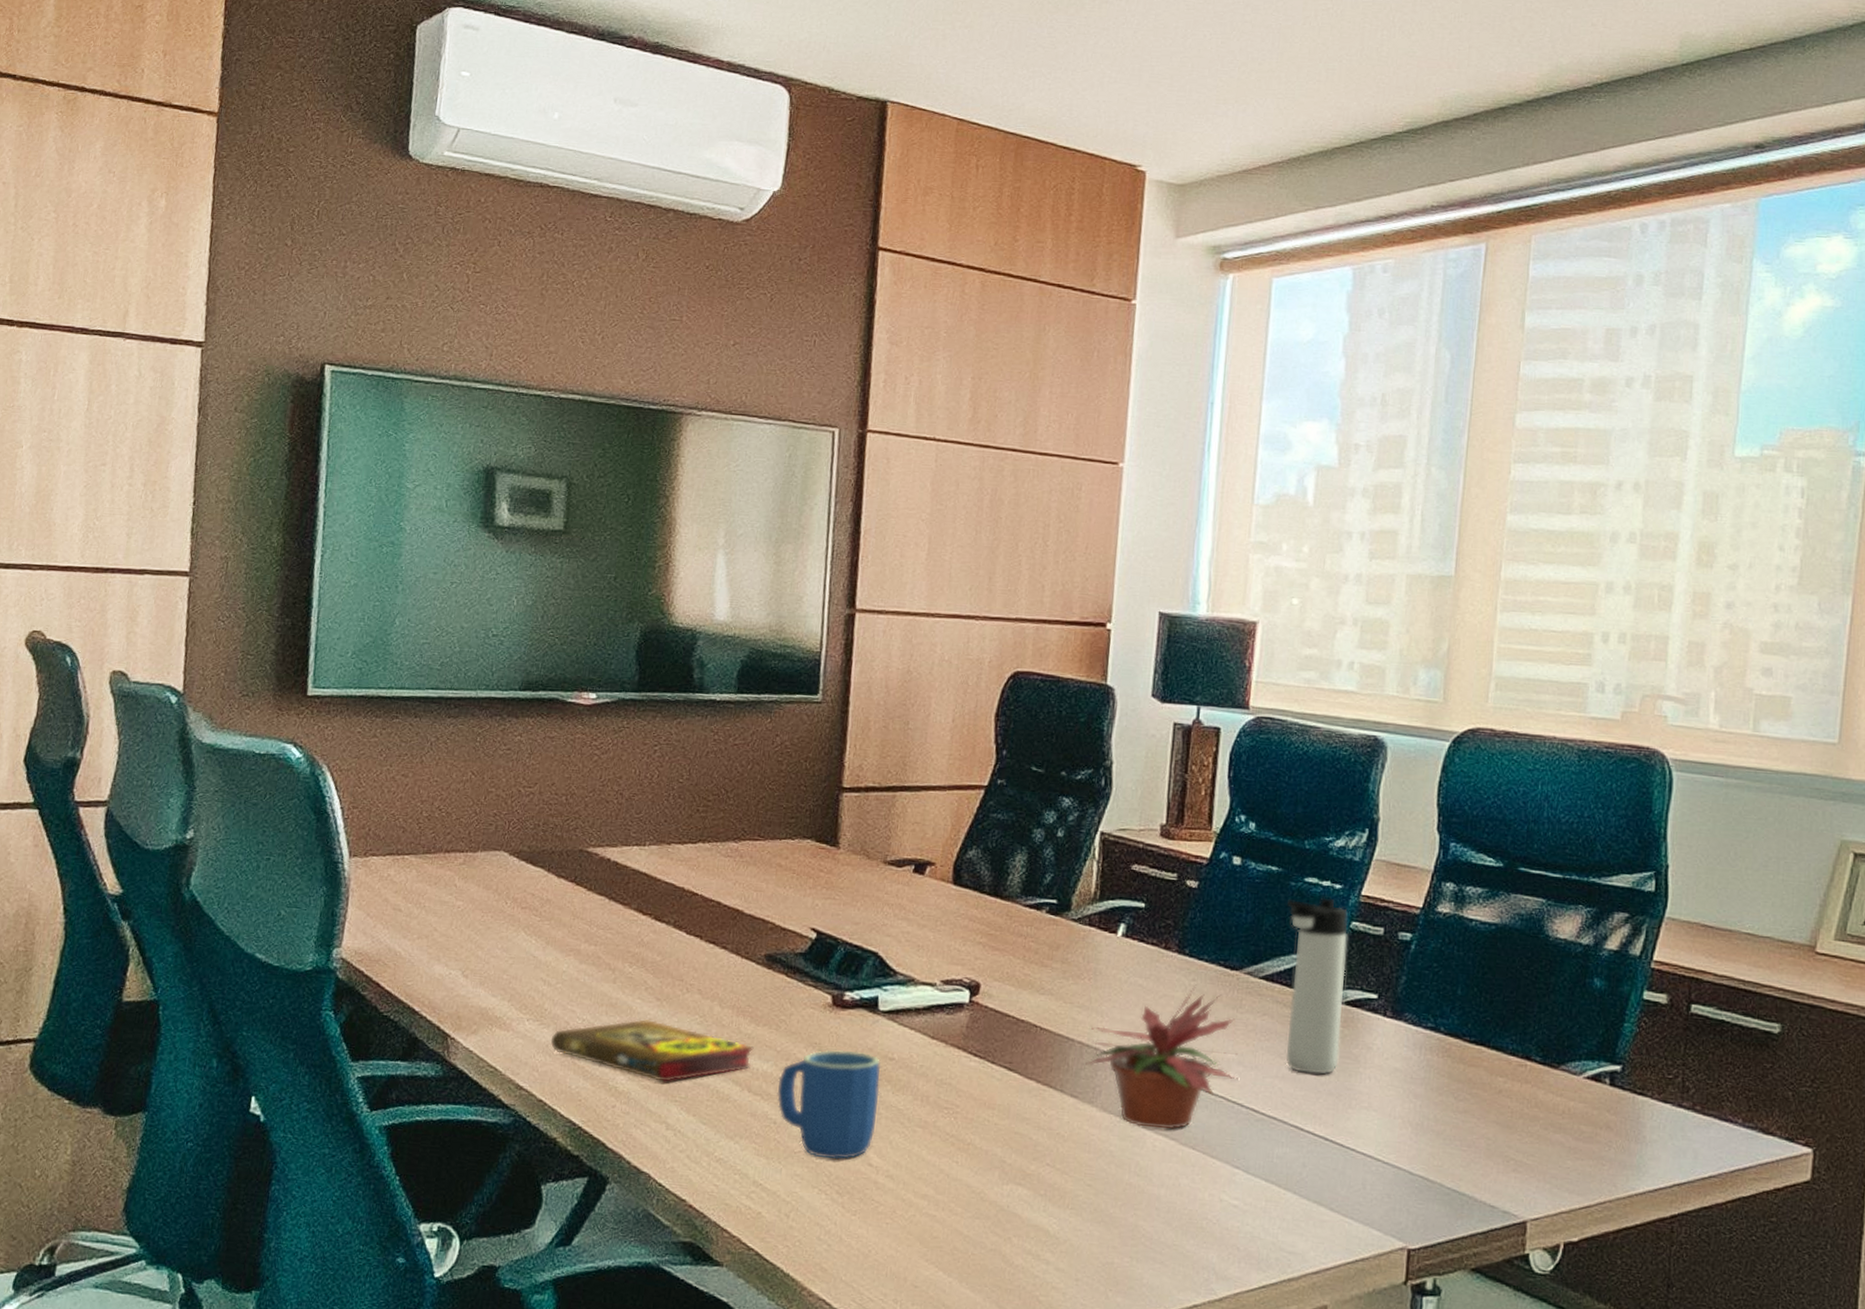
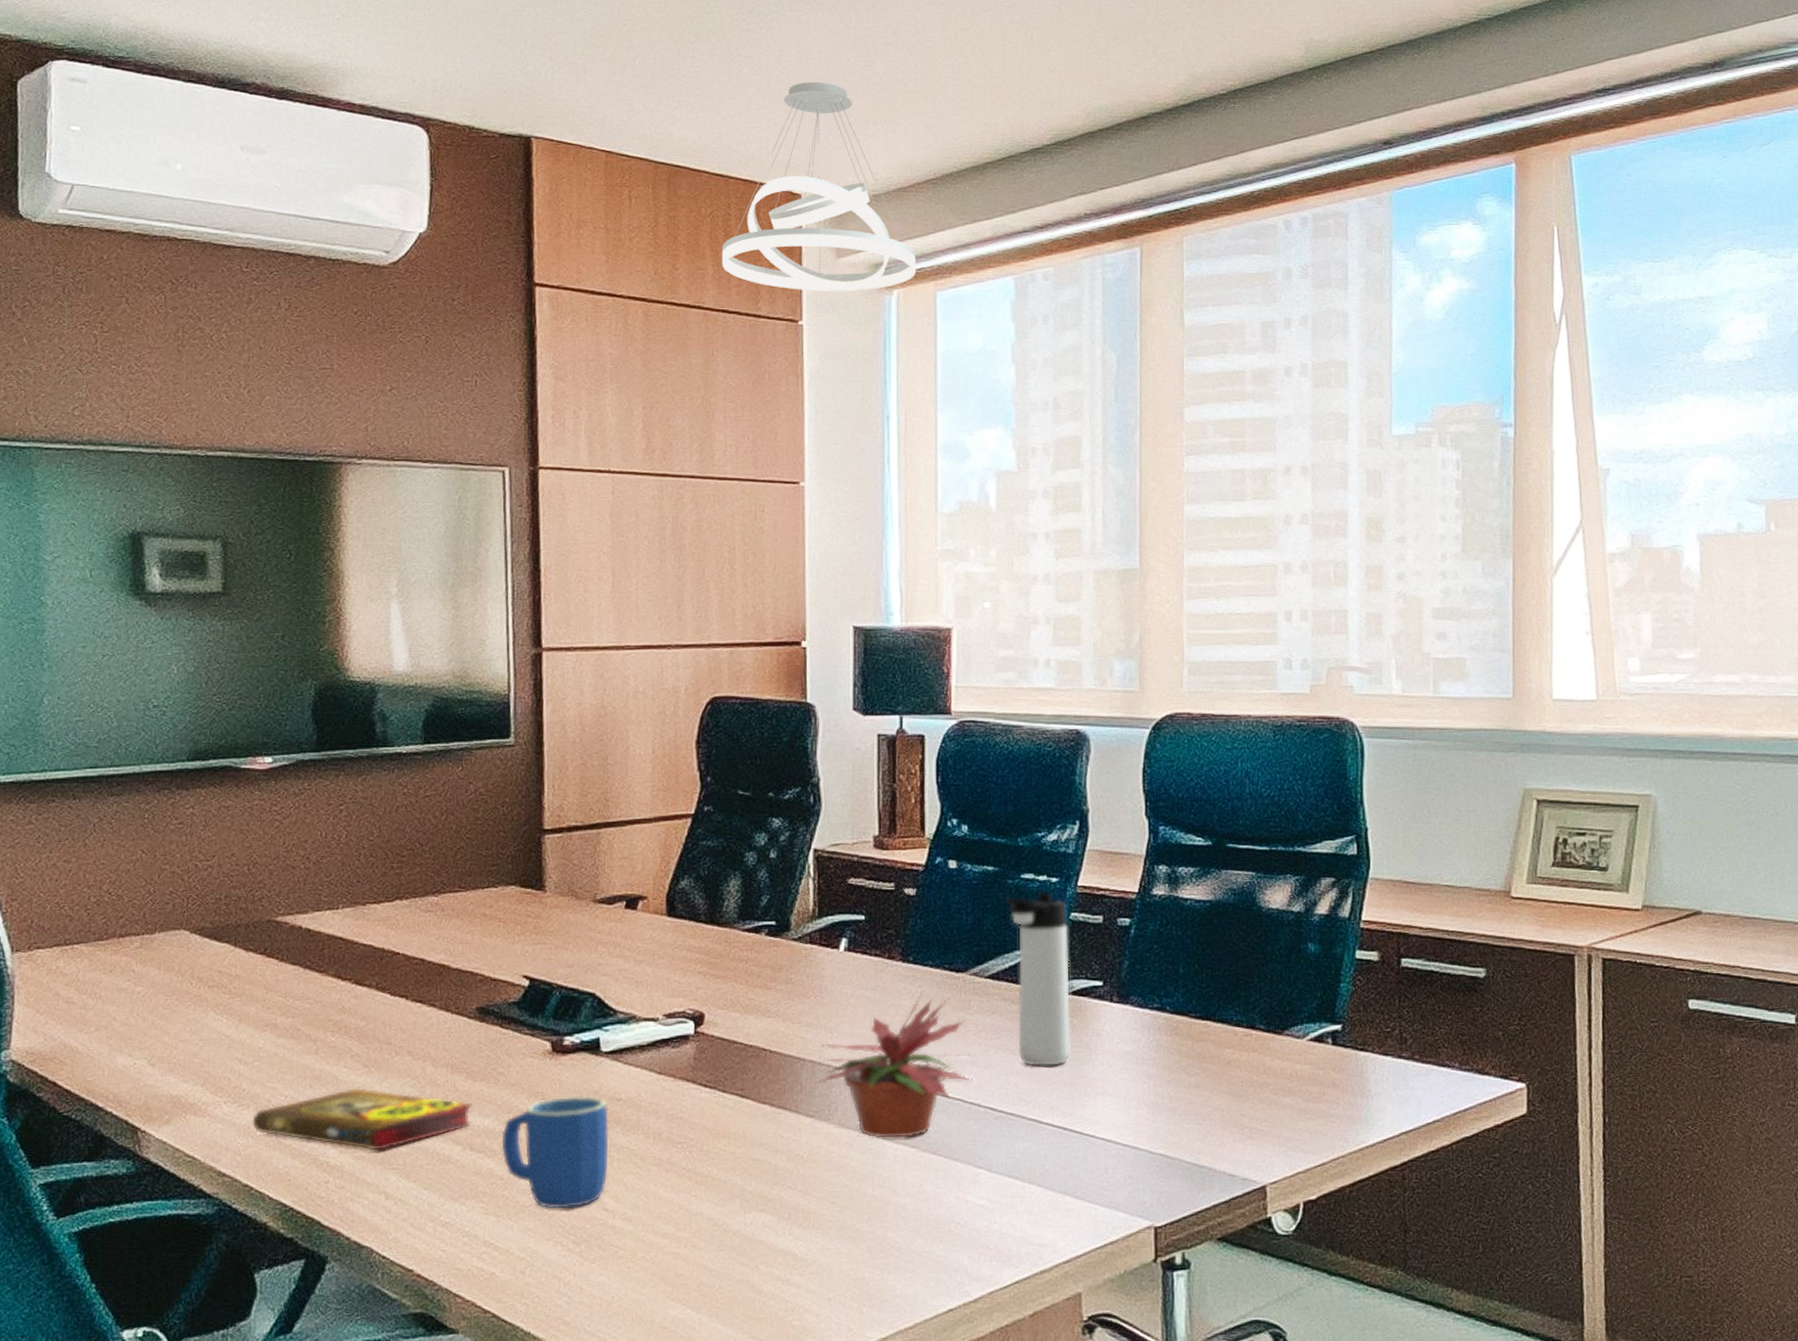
pendant light: none [1061,57,1255,273] -> present [721,81,916,292]

